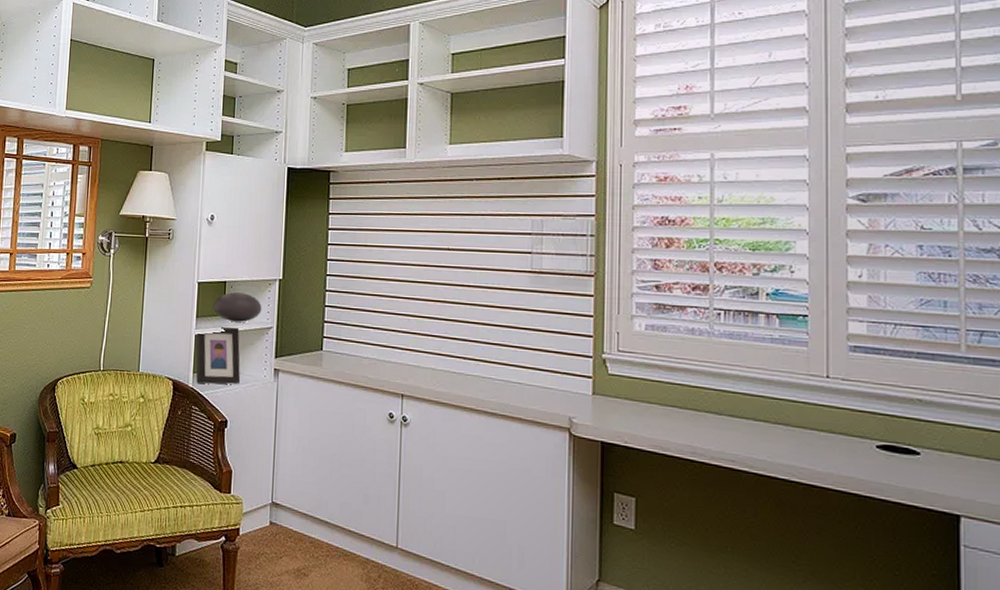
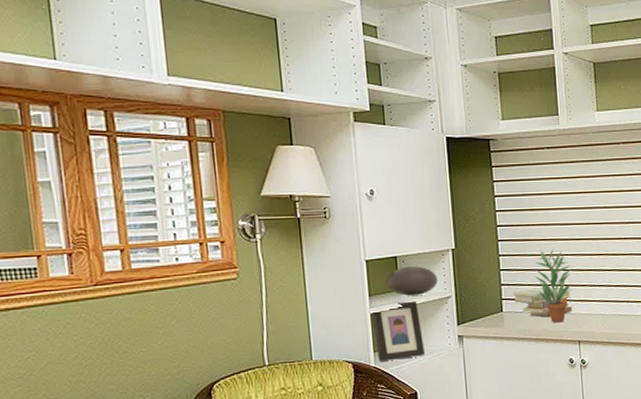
books: none [335,329,401,363] -> present [513,286,573,317]
potted plant: none [360,289,403,371] -> present [534,249,572,323]

